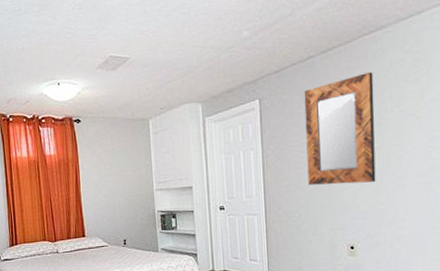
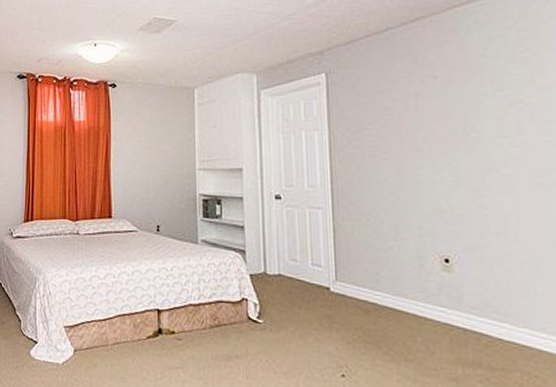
home mirror: present [304,72,376,185] -> none [380,49,476,179]

